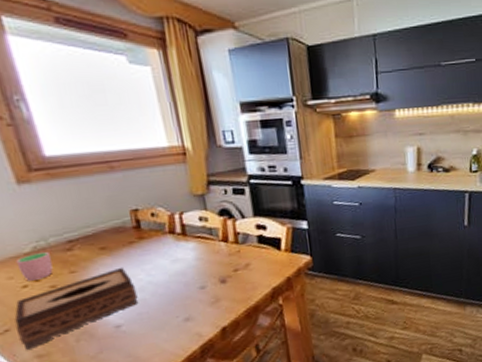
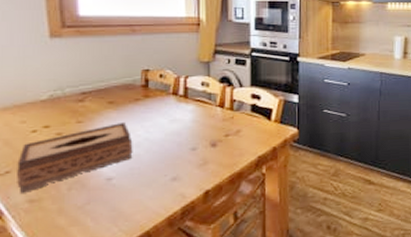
cup: present [16,252,53,281] -> none [32,101,63,126]

